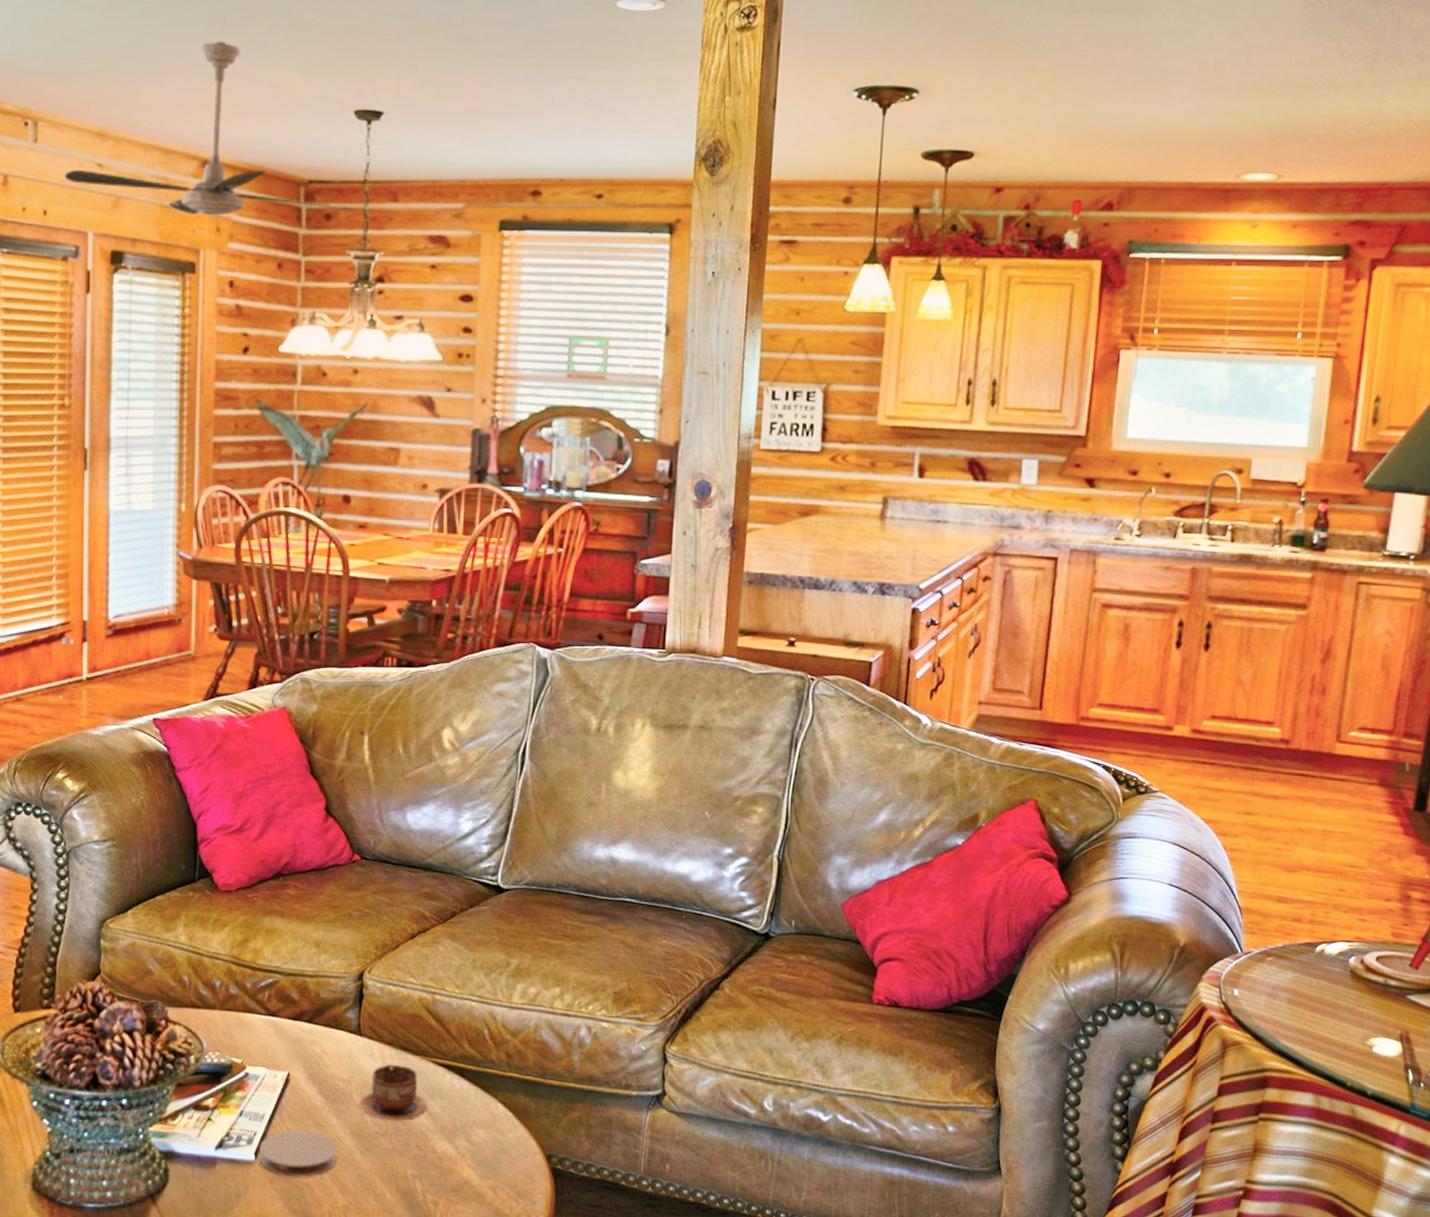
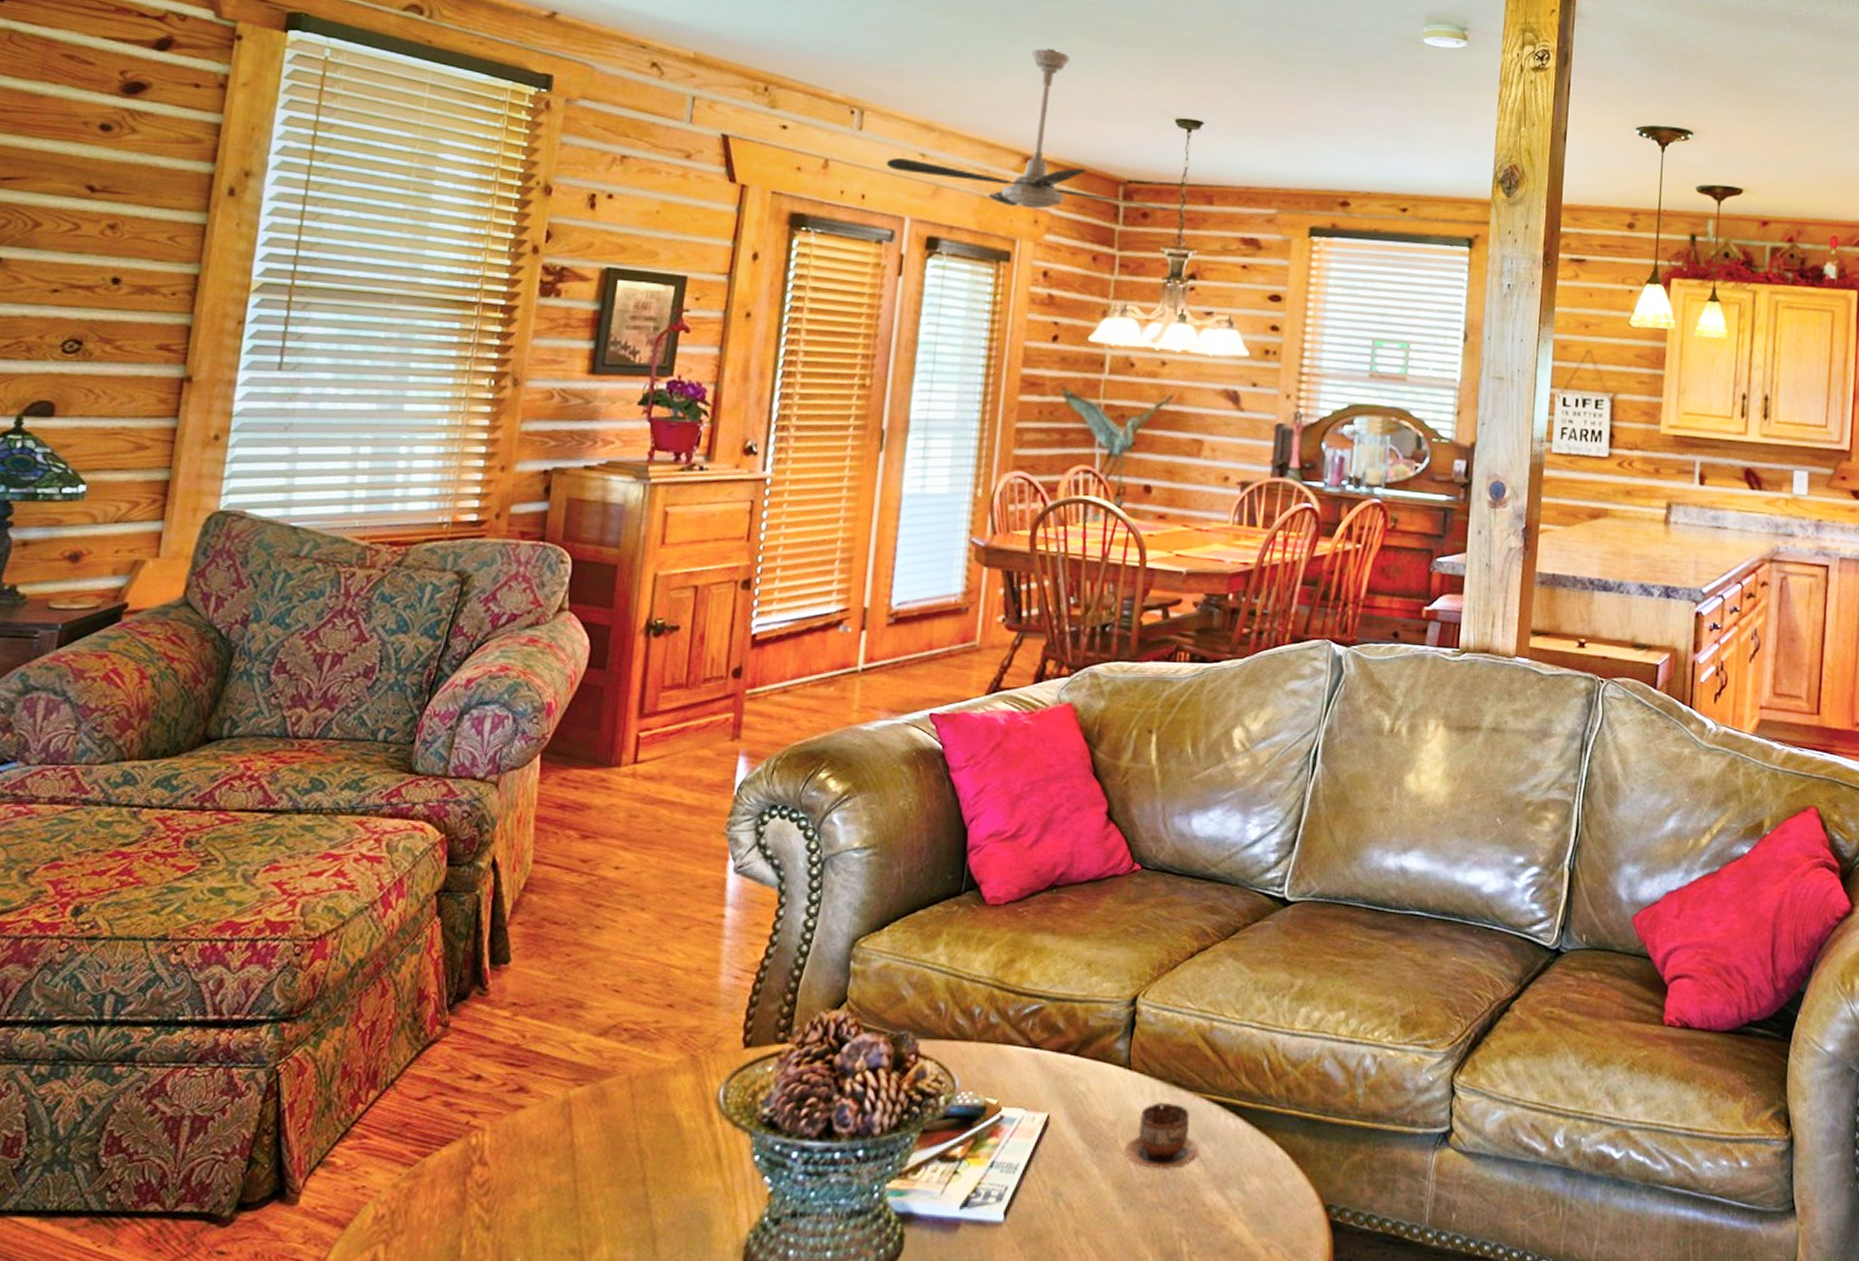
coaster: present [259,1129,338,1177] -> none [1009,1182,1098,1240]

